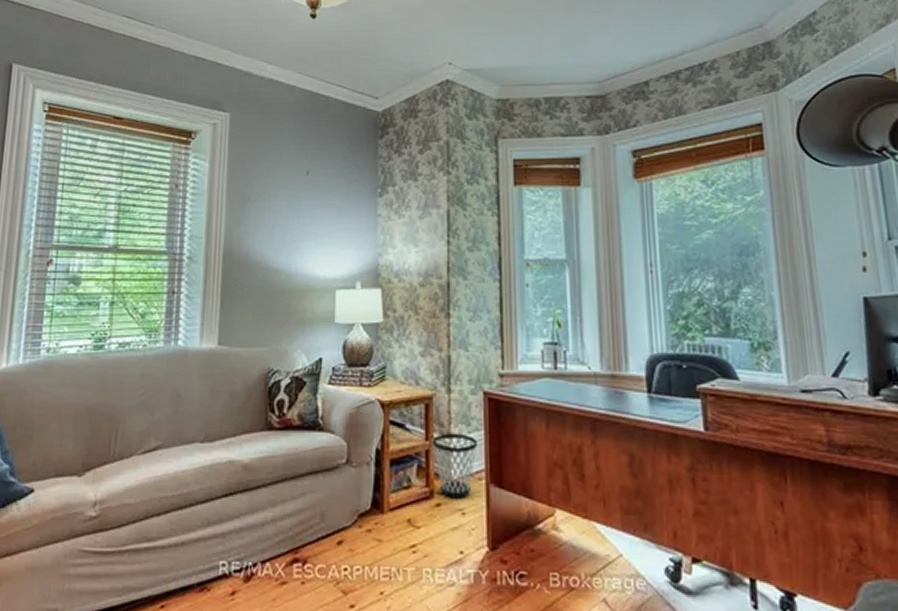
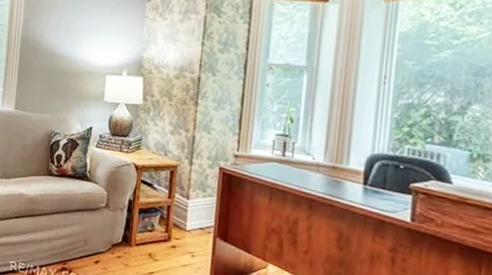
wastebasket: present [432,433,478,499] -> none [173,195,210,245]

